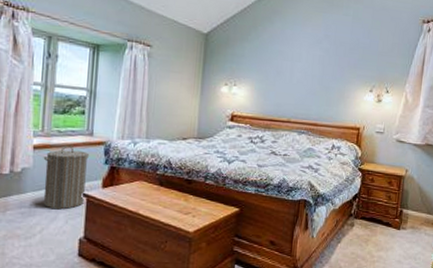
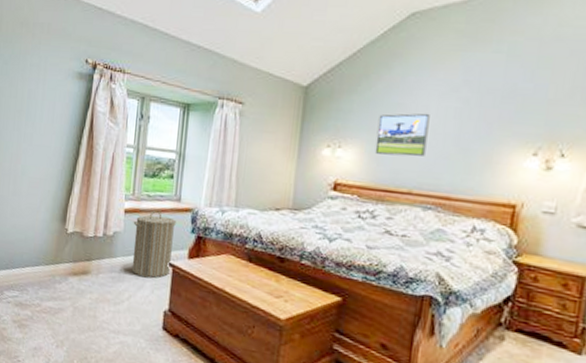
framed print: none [262,59,302,93] -> present [374,113,430,157]

